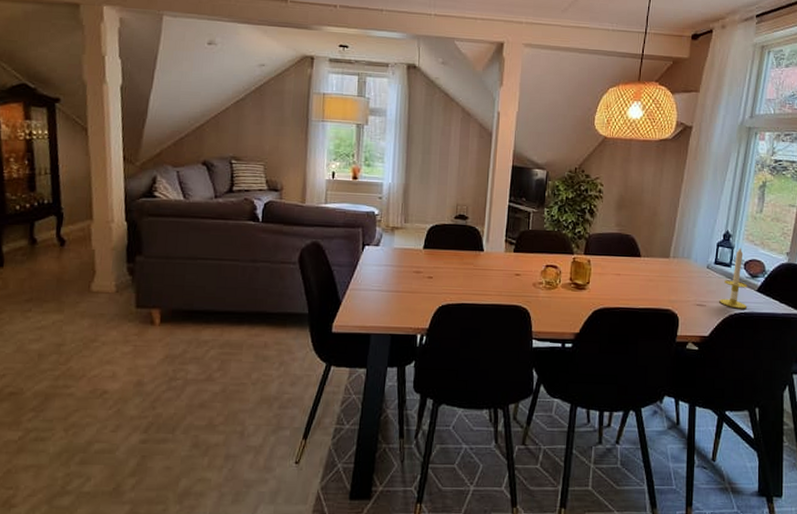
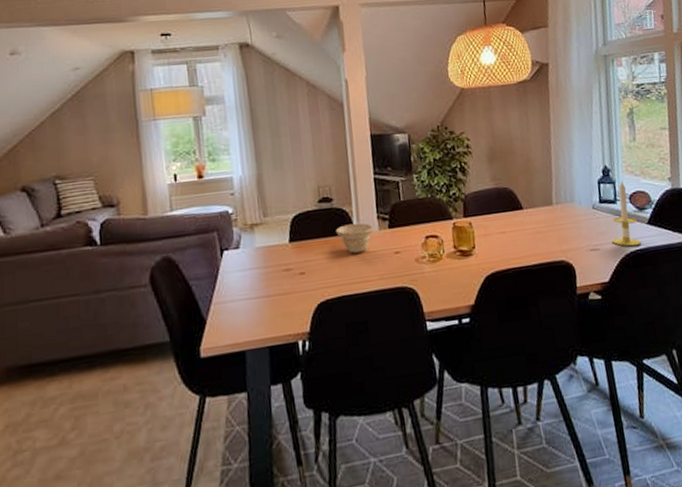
bowl: none [466,242,500,269] -> present [335,223,374,254]

